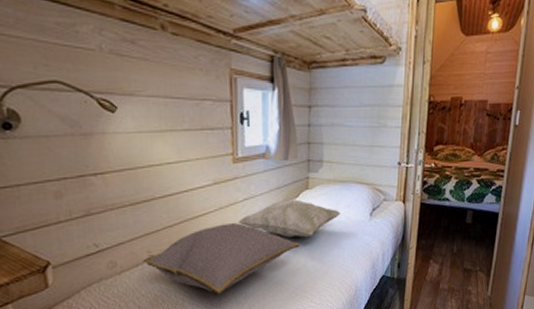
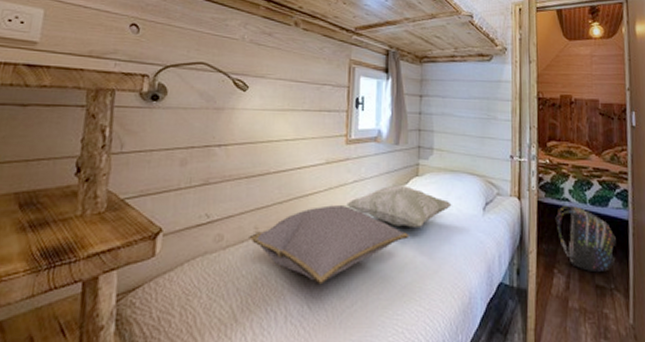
backpack: none [435,204,486,259] -> present [555,205,616,273]

